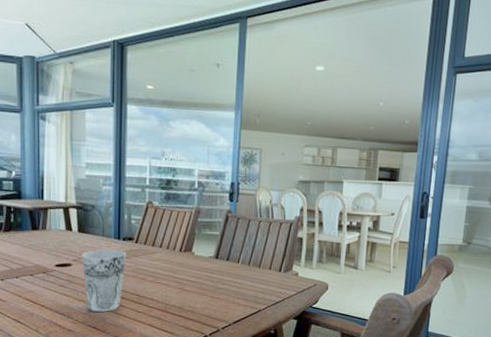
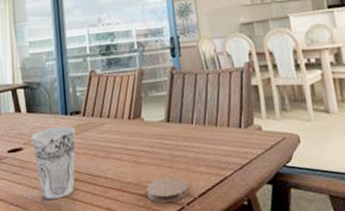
coaster: none [188,305,226,326] -> present [147,177,190,204]

